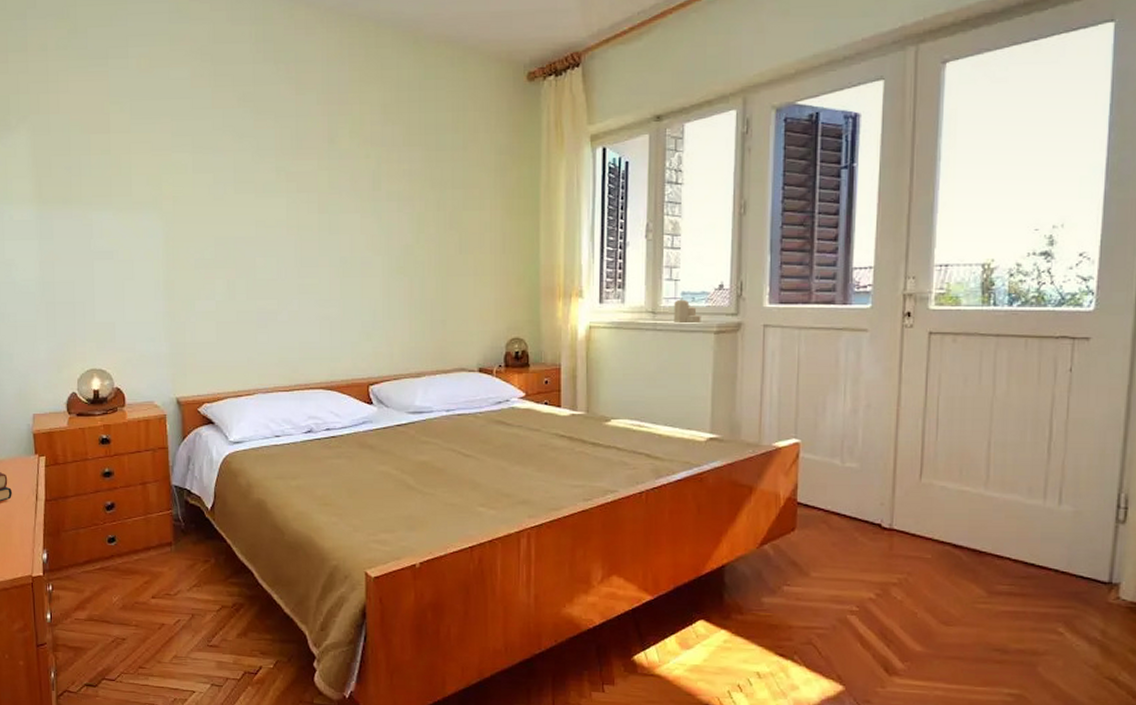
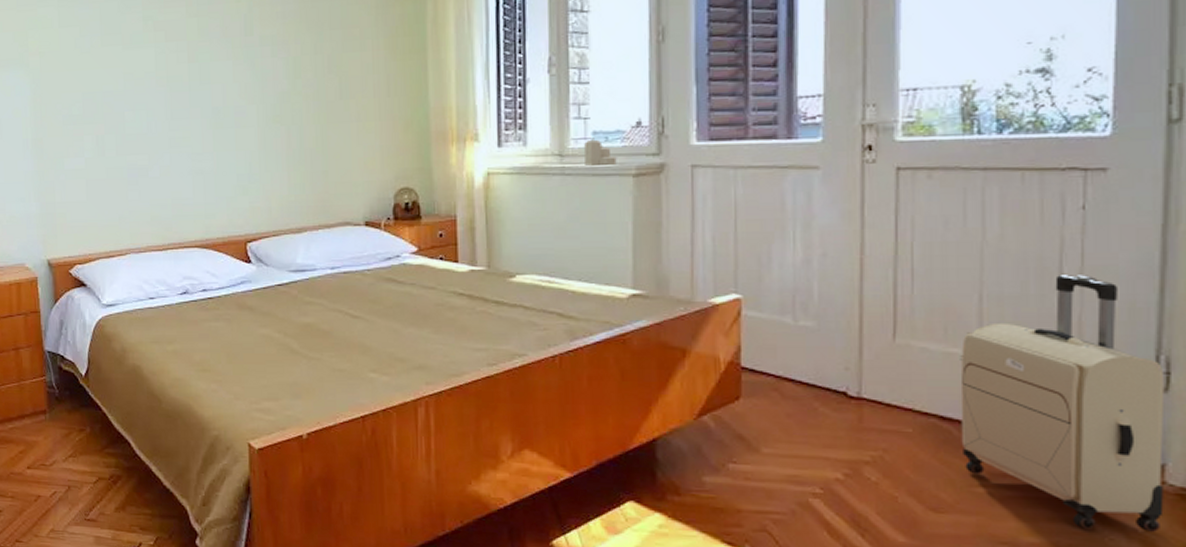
suitcase: none [968,426,1124,638] -> present [960,275,1165,532]

